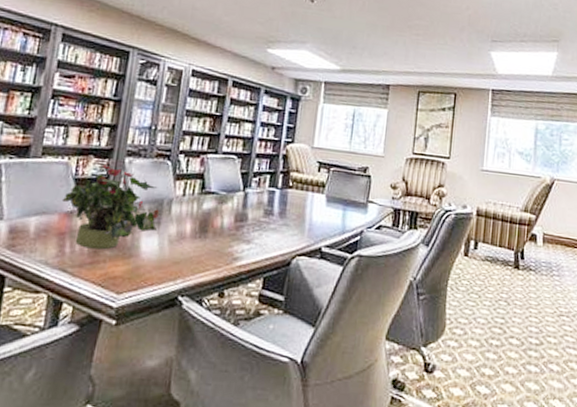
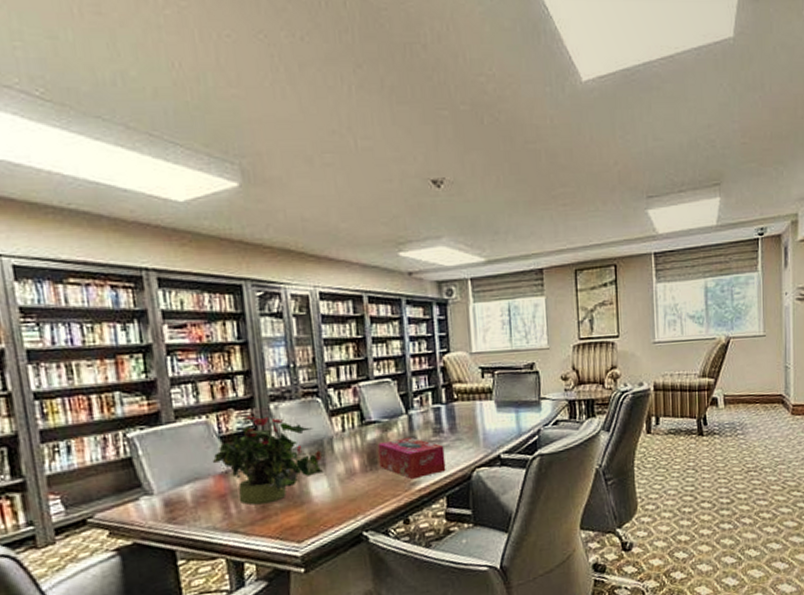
tissue box: none [208,213,271,255] -> present [377,437,446,480]

